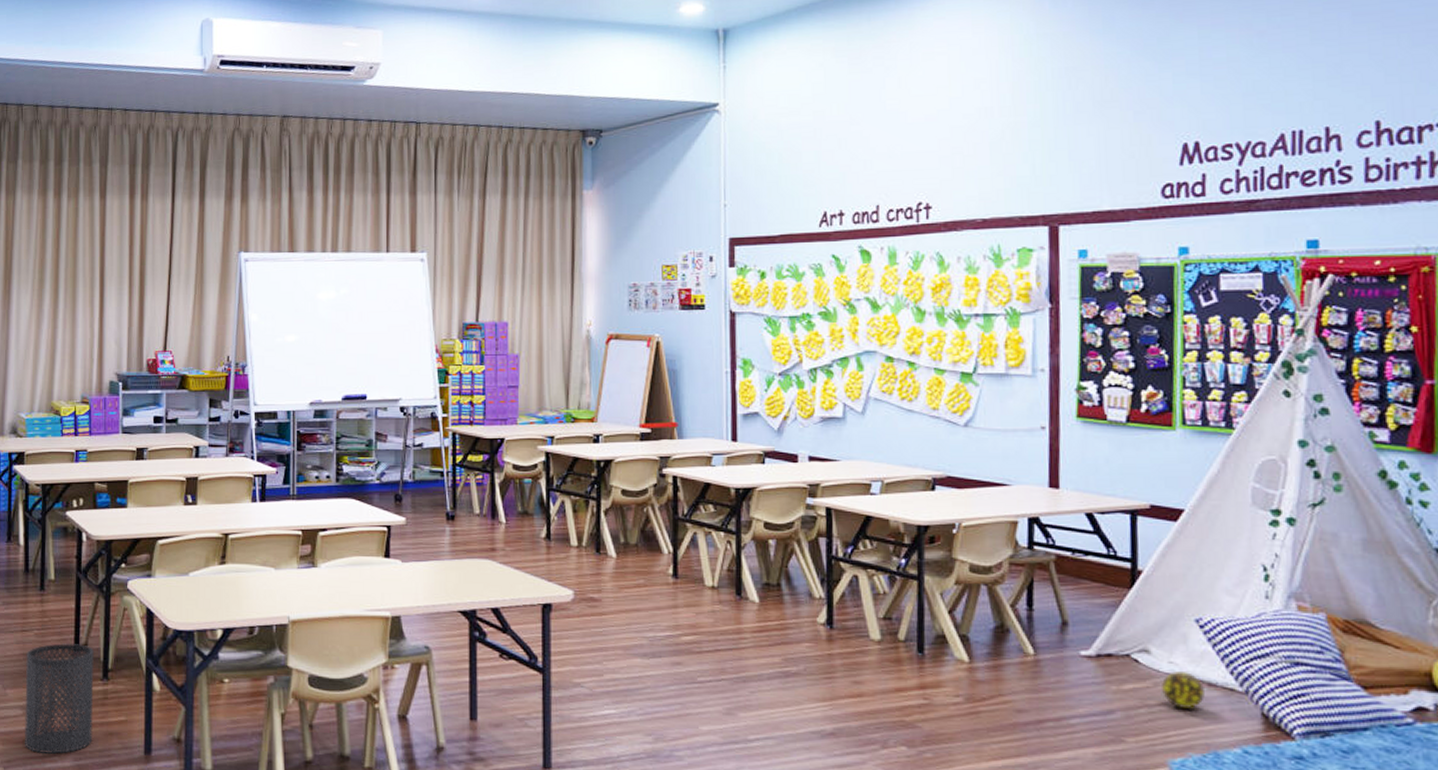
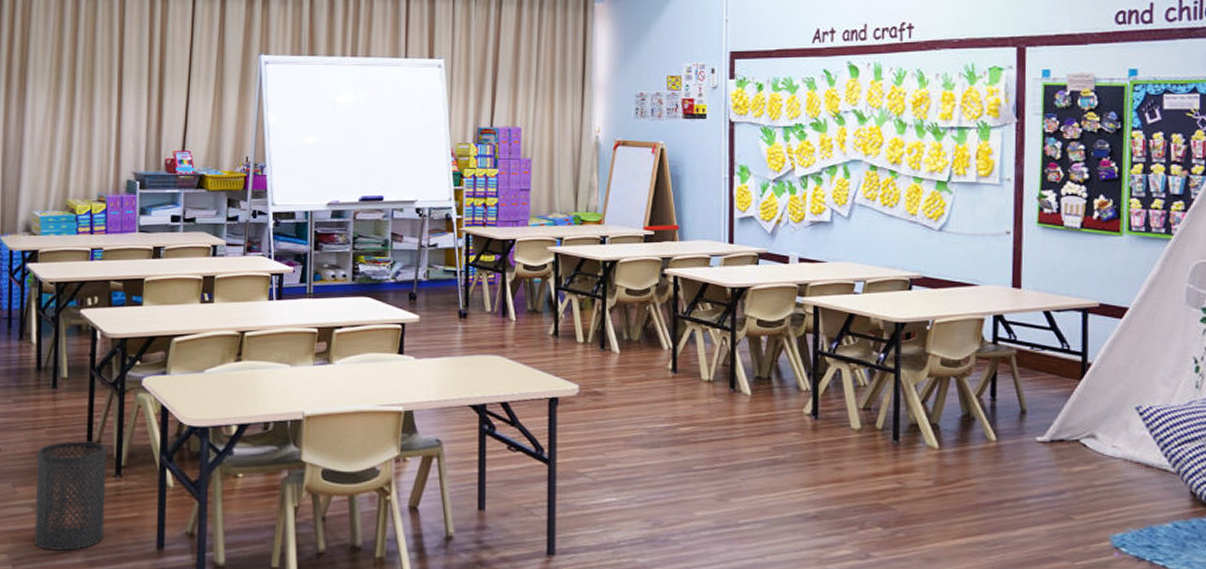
decorative ball: present [1162,671,1205,710] -> none [1106,455,1142,489]

